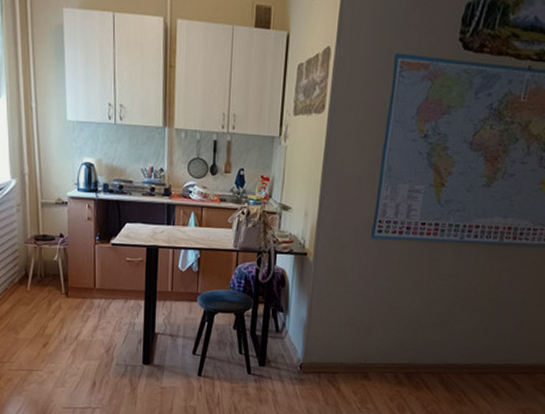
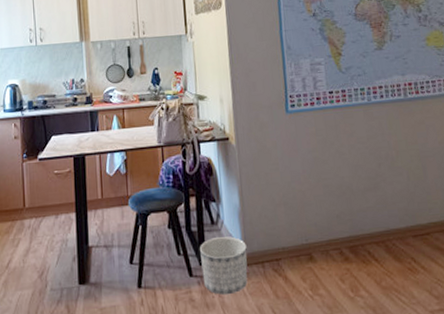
planter: none [260,344,307,395] -> present [200,236,248,296]

